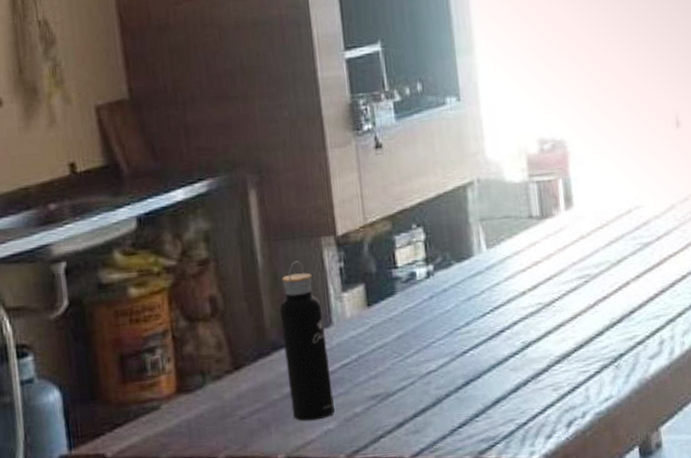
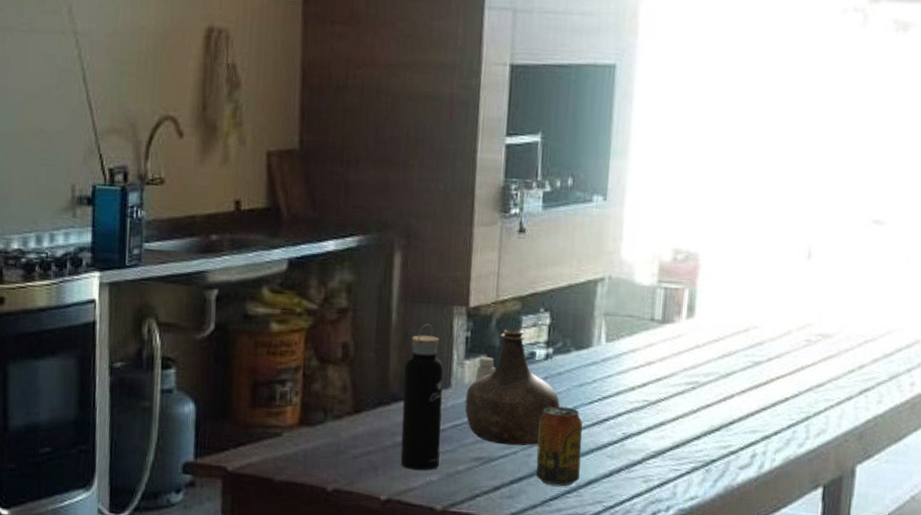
bottle: none [350,251,451,377] -> present [465,329,560,446]
saltshaker: none [356,285,376,314] -> present [476,356,495,381]
beverage can: none [431,324,486,413] -> present [536,406,583,487]

